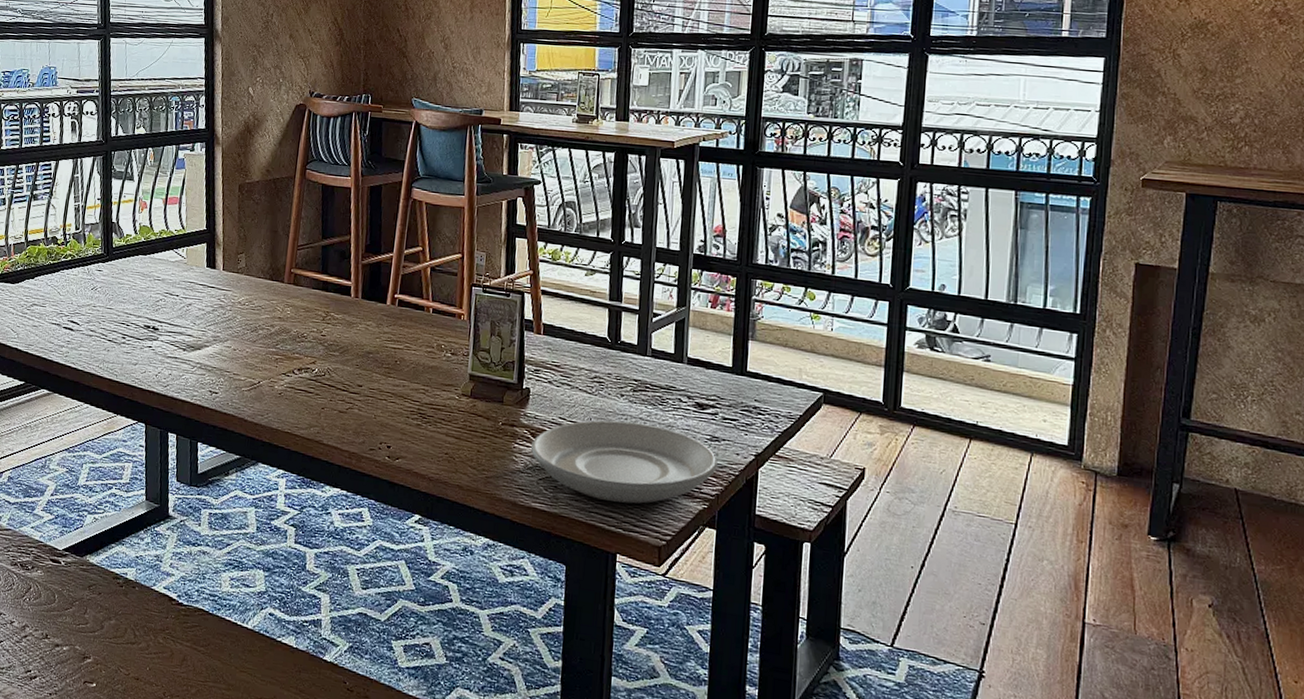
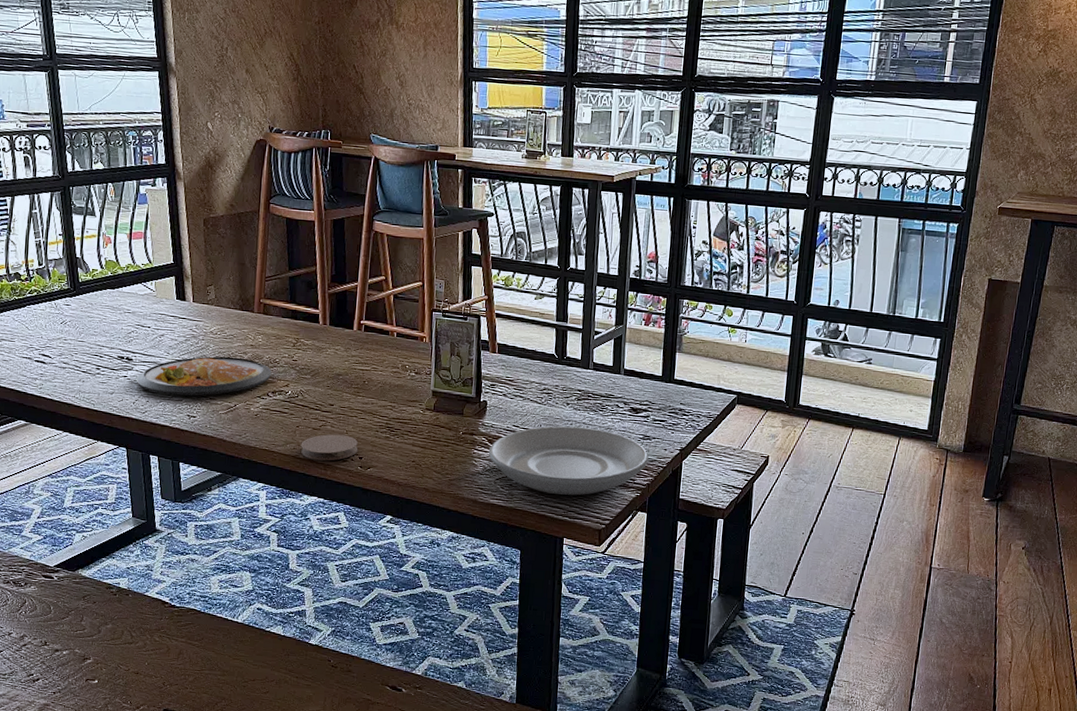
dish: none [160,328,299,371] -> present [136,356,272,396]
coaster: none [325,418,387,449] -> present [300,434,358,461]

